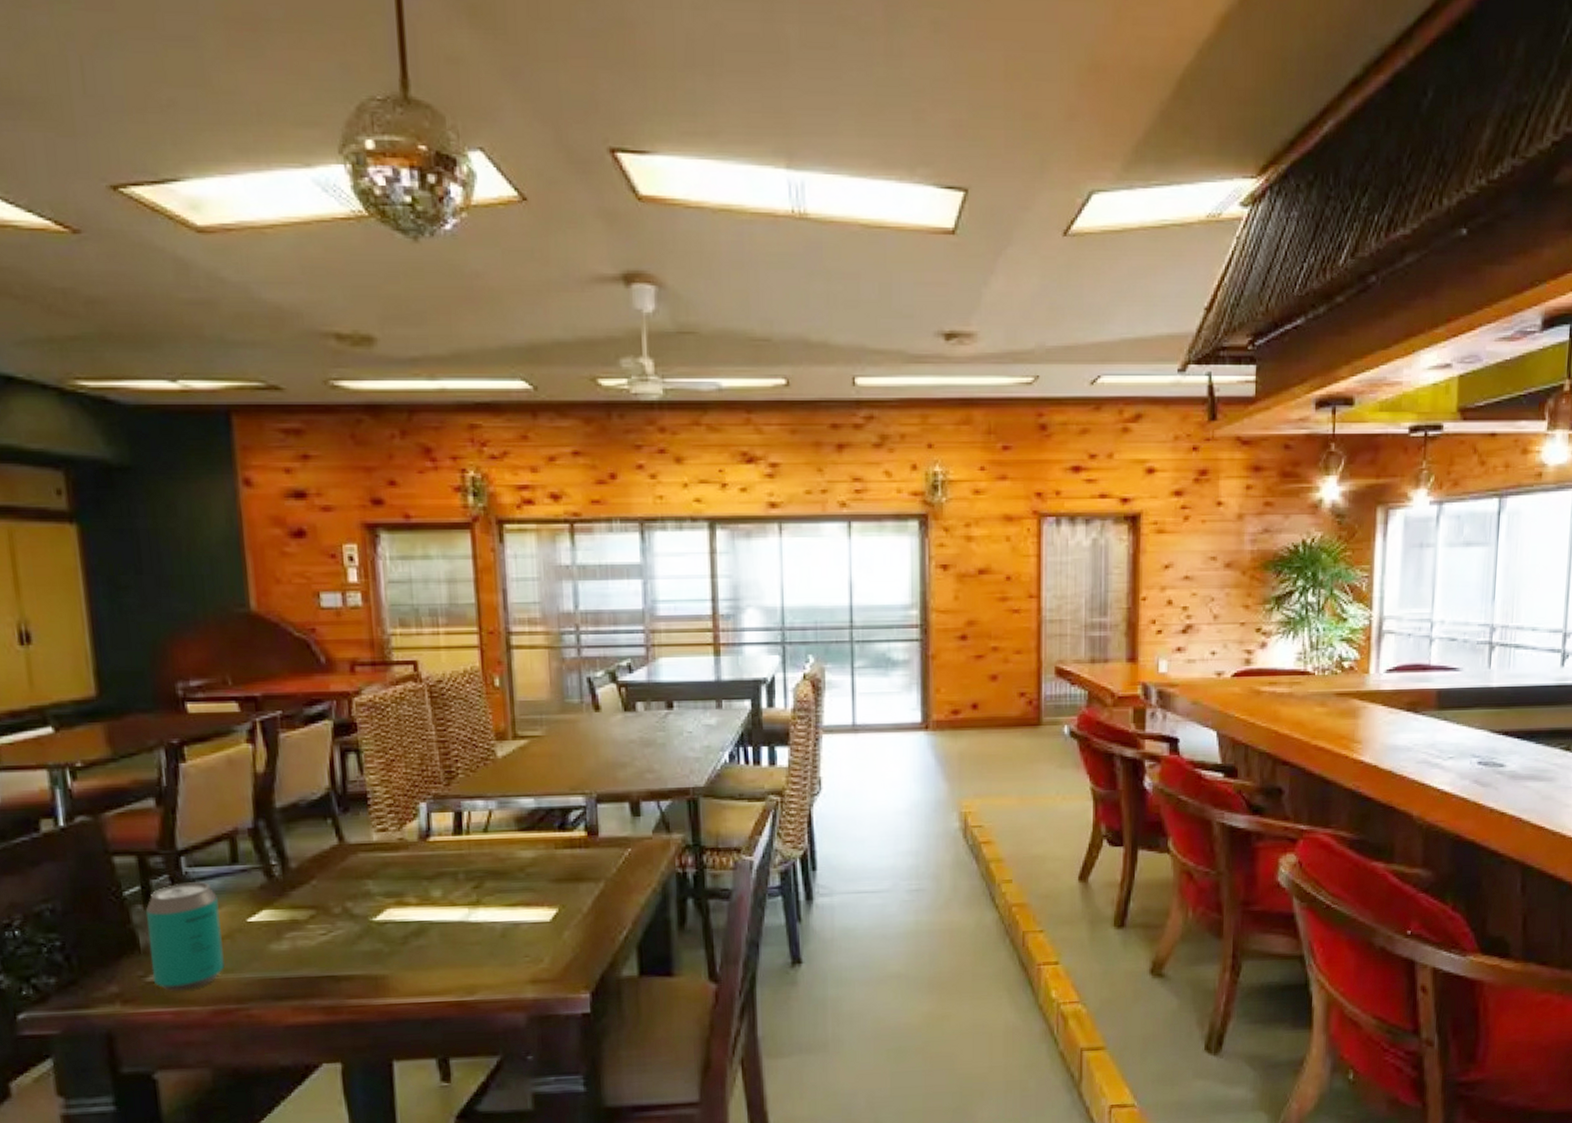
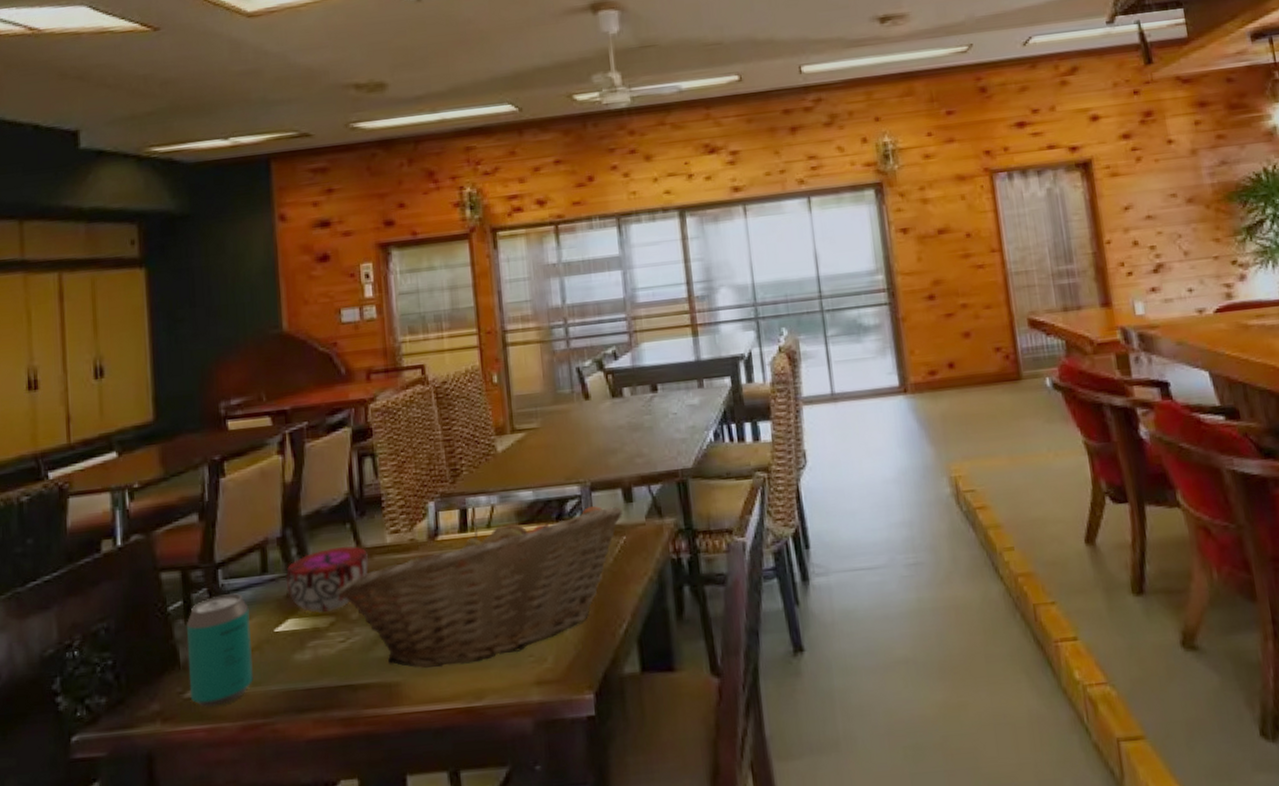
decorative bowl: none [259,841,354,906] -> present [285,545,370,613]
fruit basket: none [318,818,629,963] -> present [338,506,622,668]

